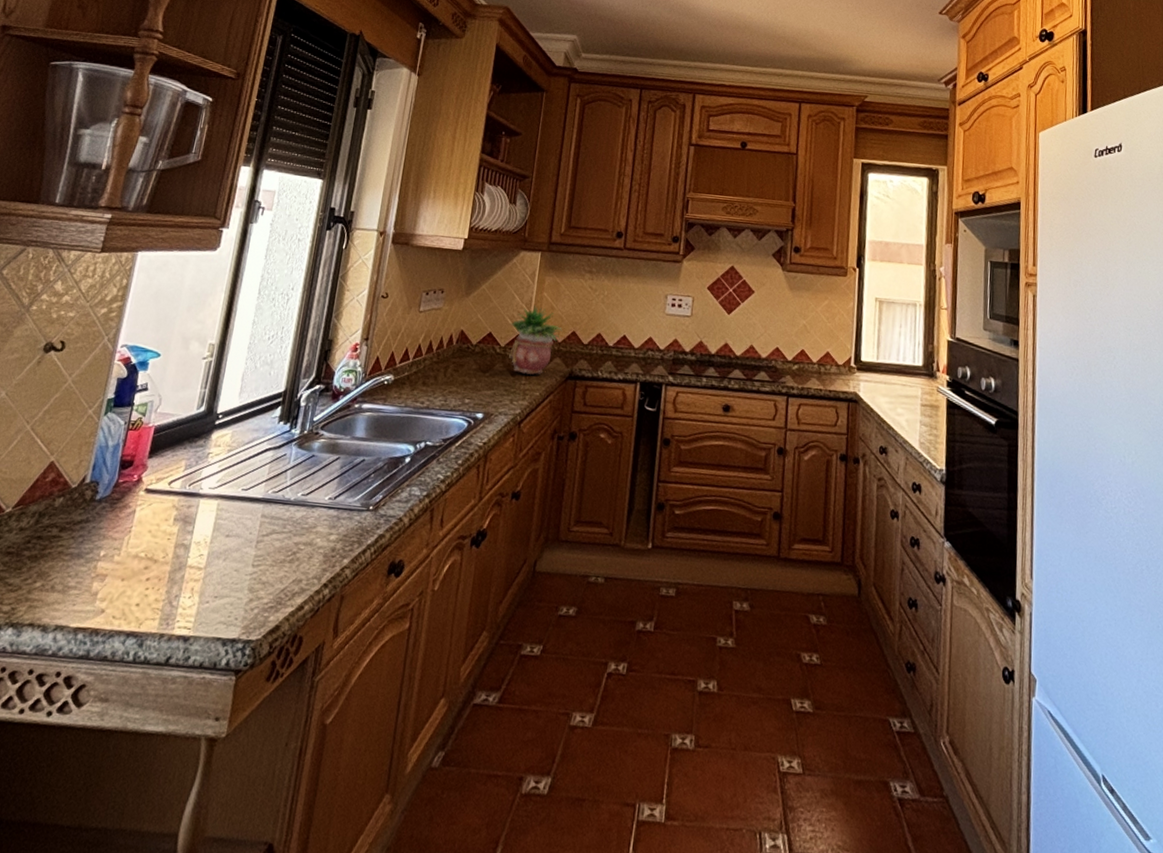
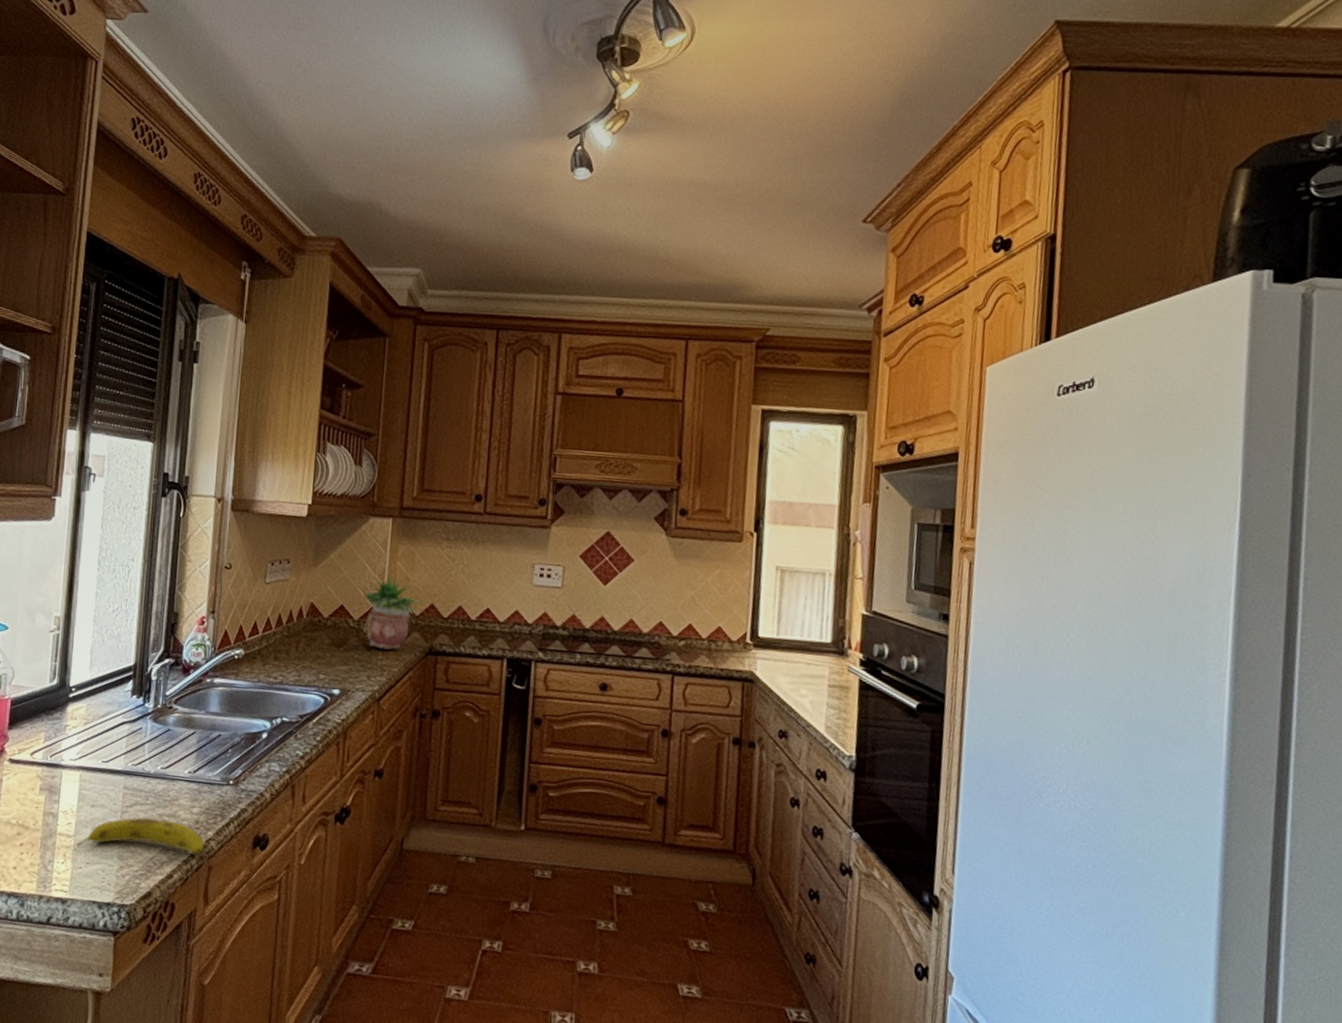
fruit: none [205,547,339,584] -> present [76,817,205,854]

